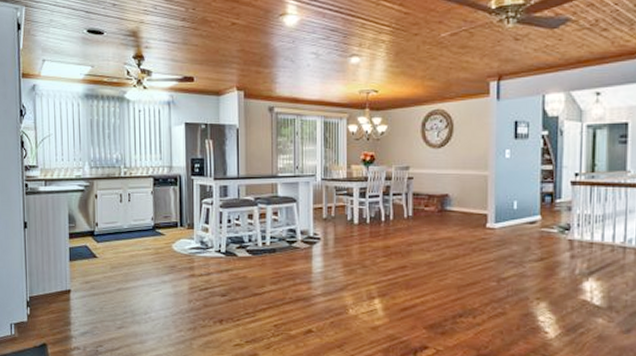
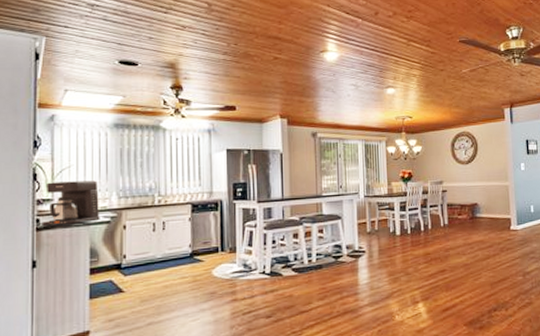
coffee maker: none [30,150,76,192] -> present [42,180,100,227]

